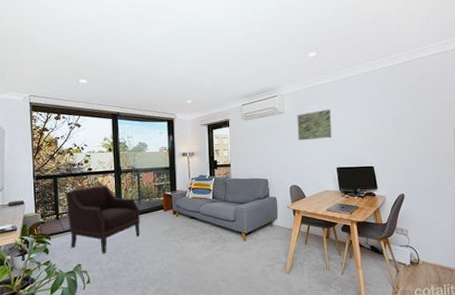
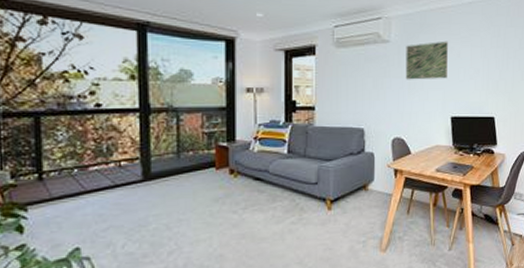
armchair: present [65,185,140,254] -> none [55,130,179,232]

